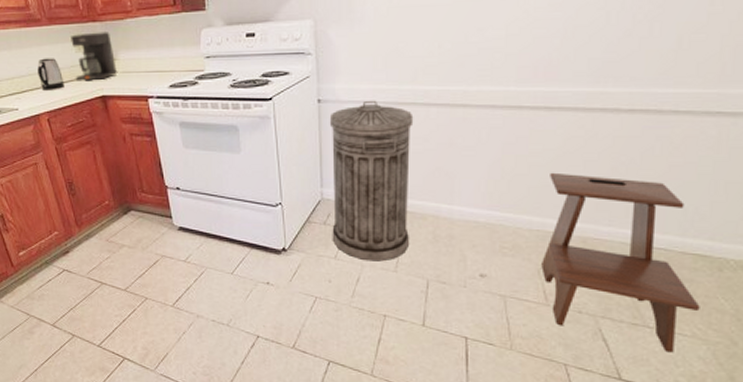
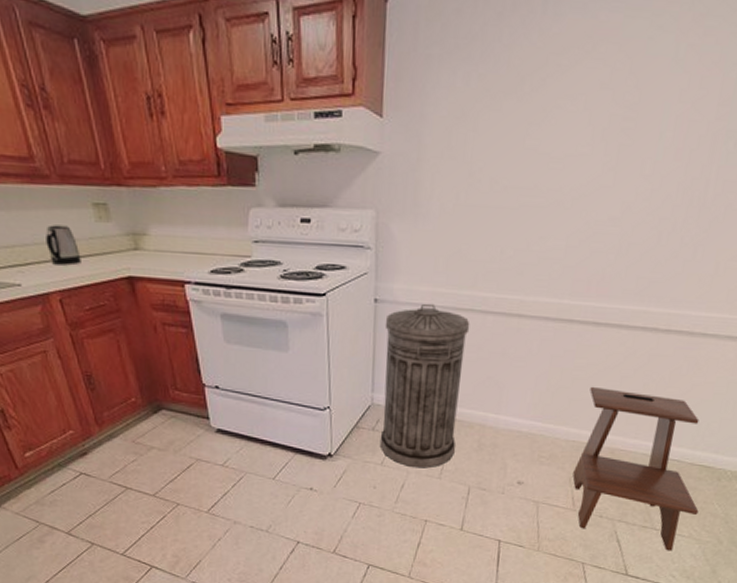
coffee maker: present [71,32,118,81] -> none [89,198,149,258]

